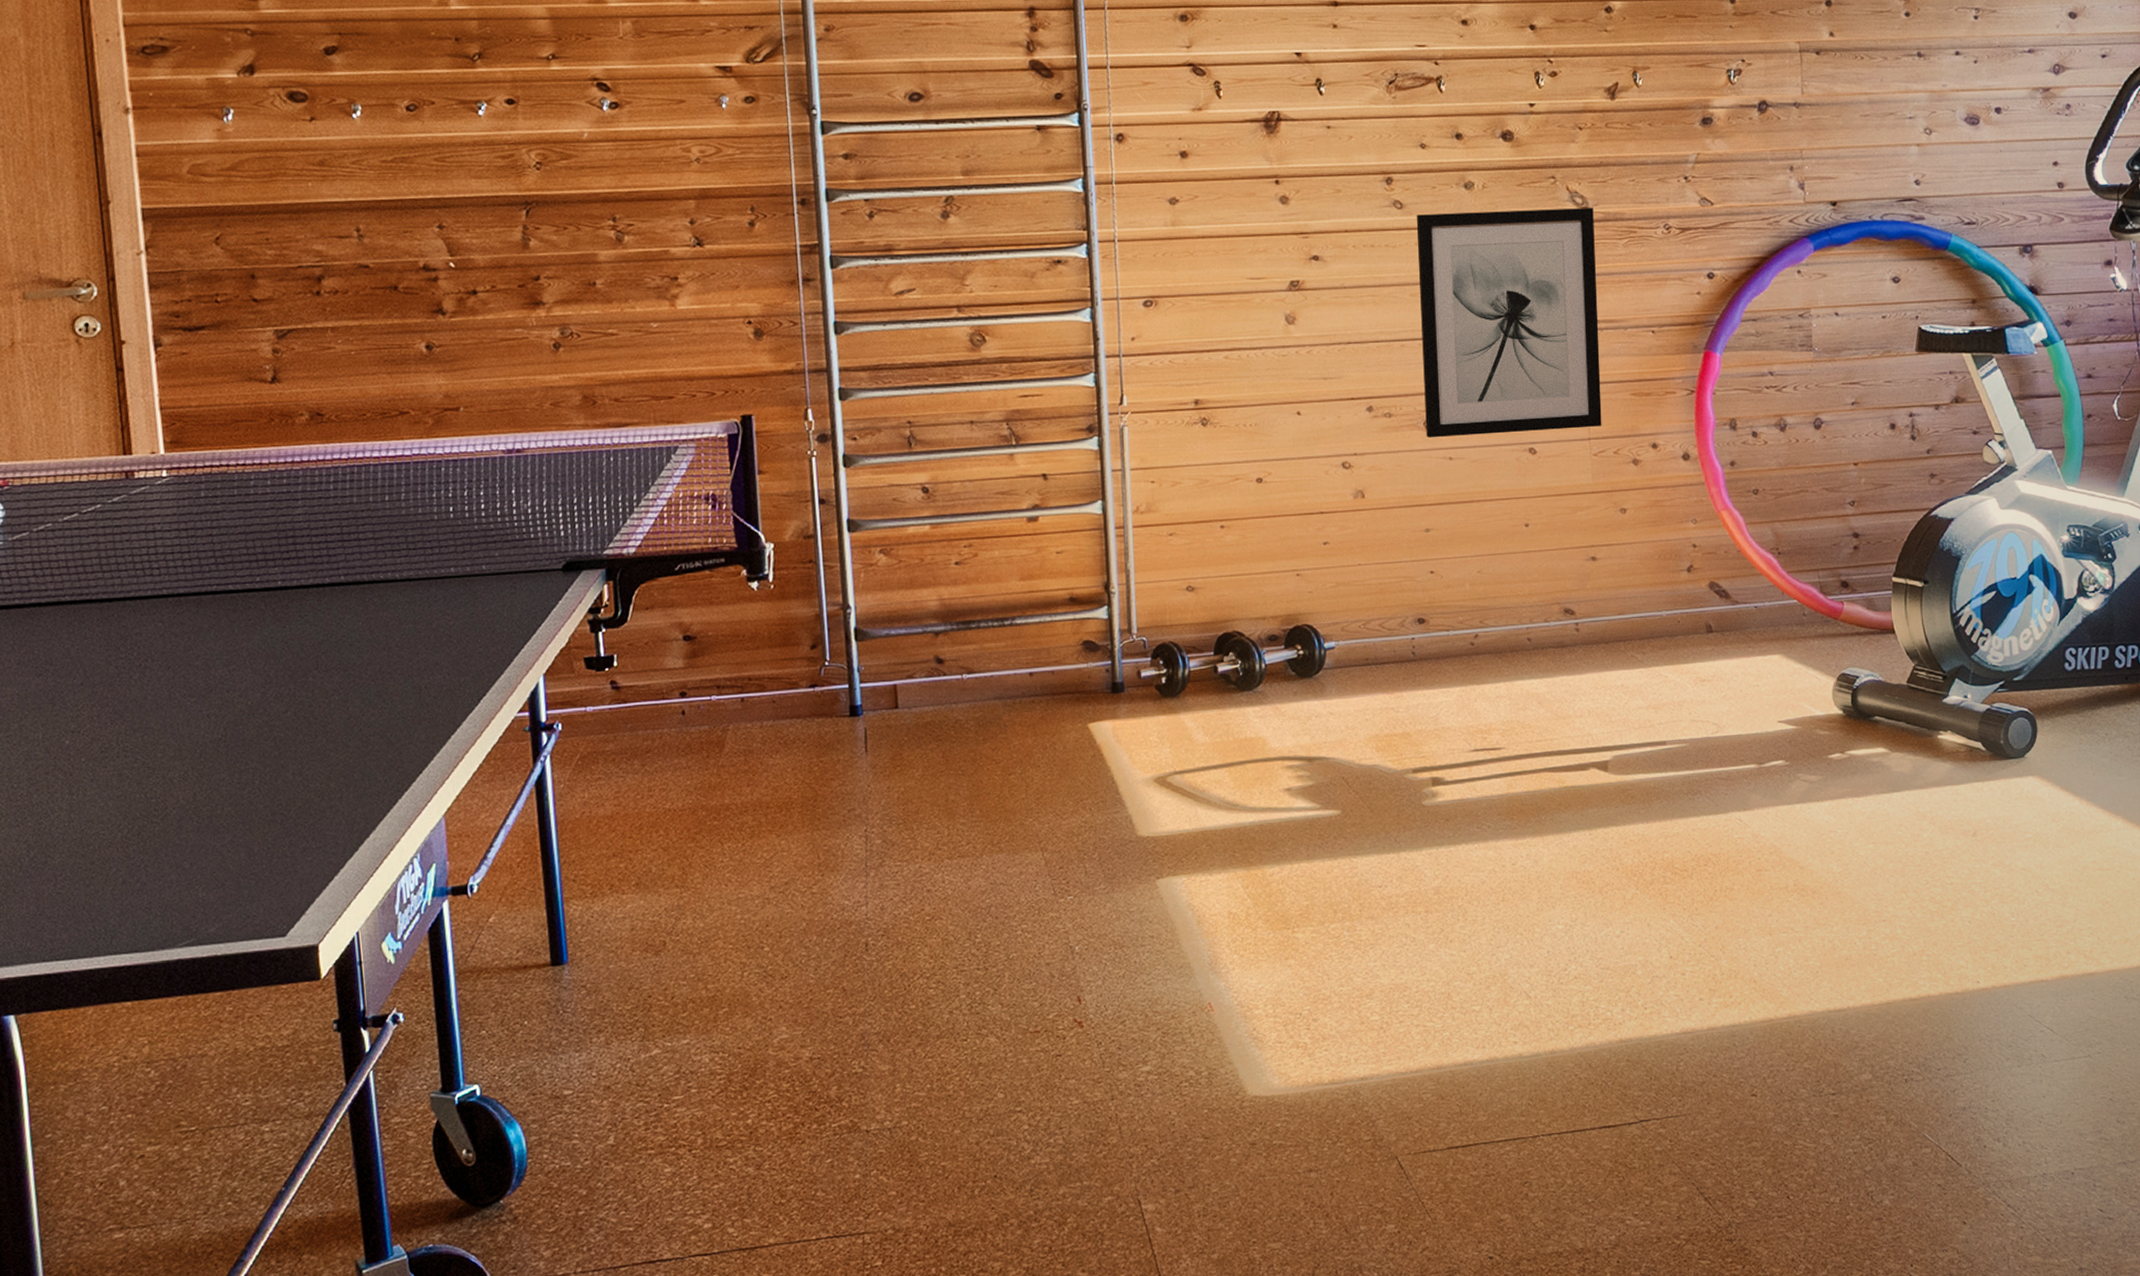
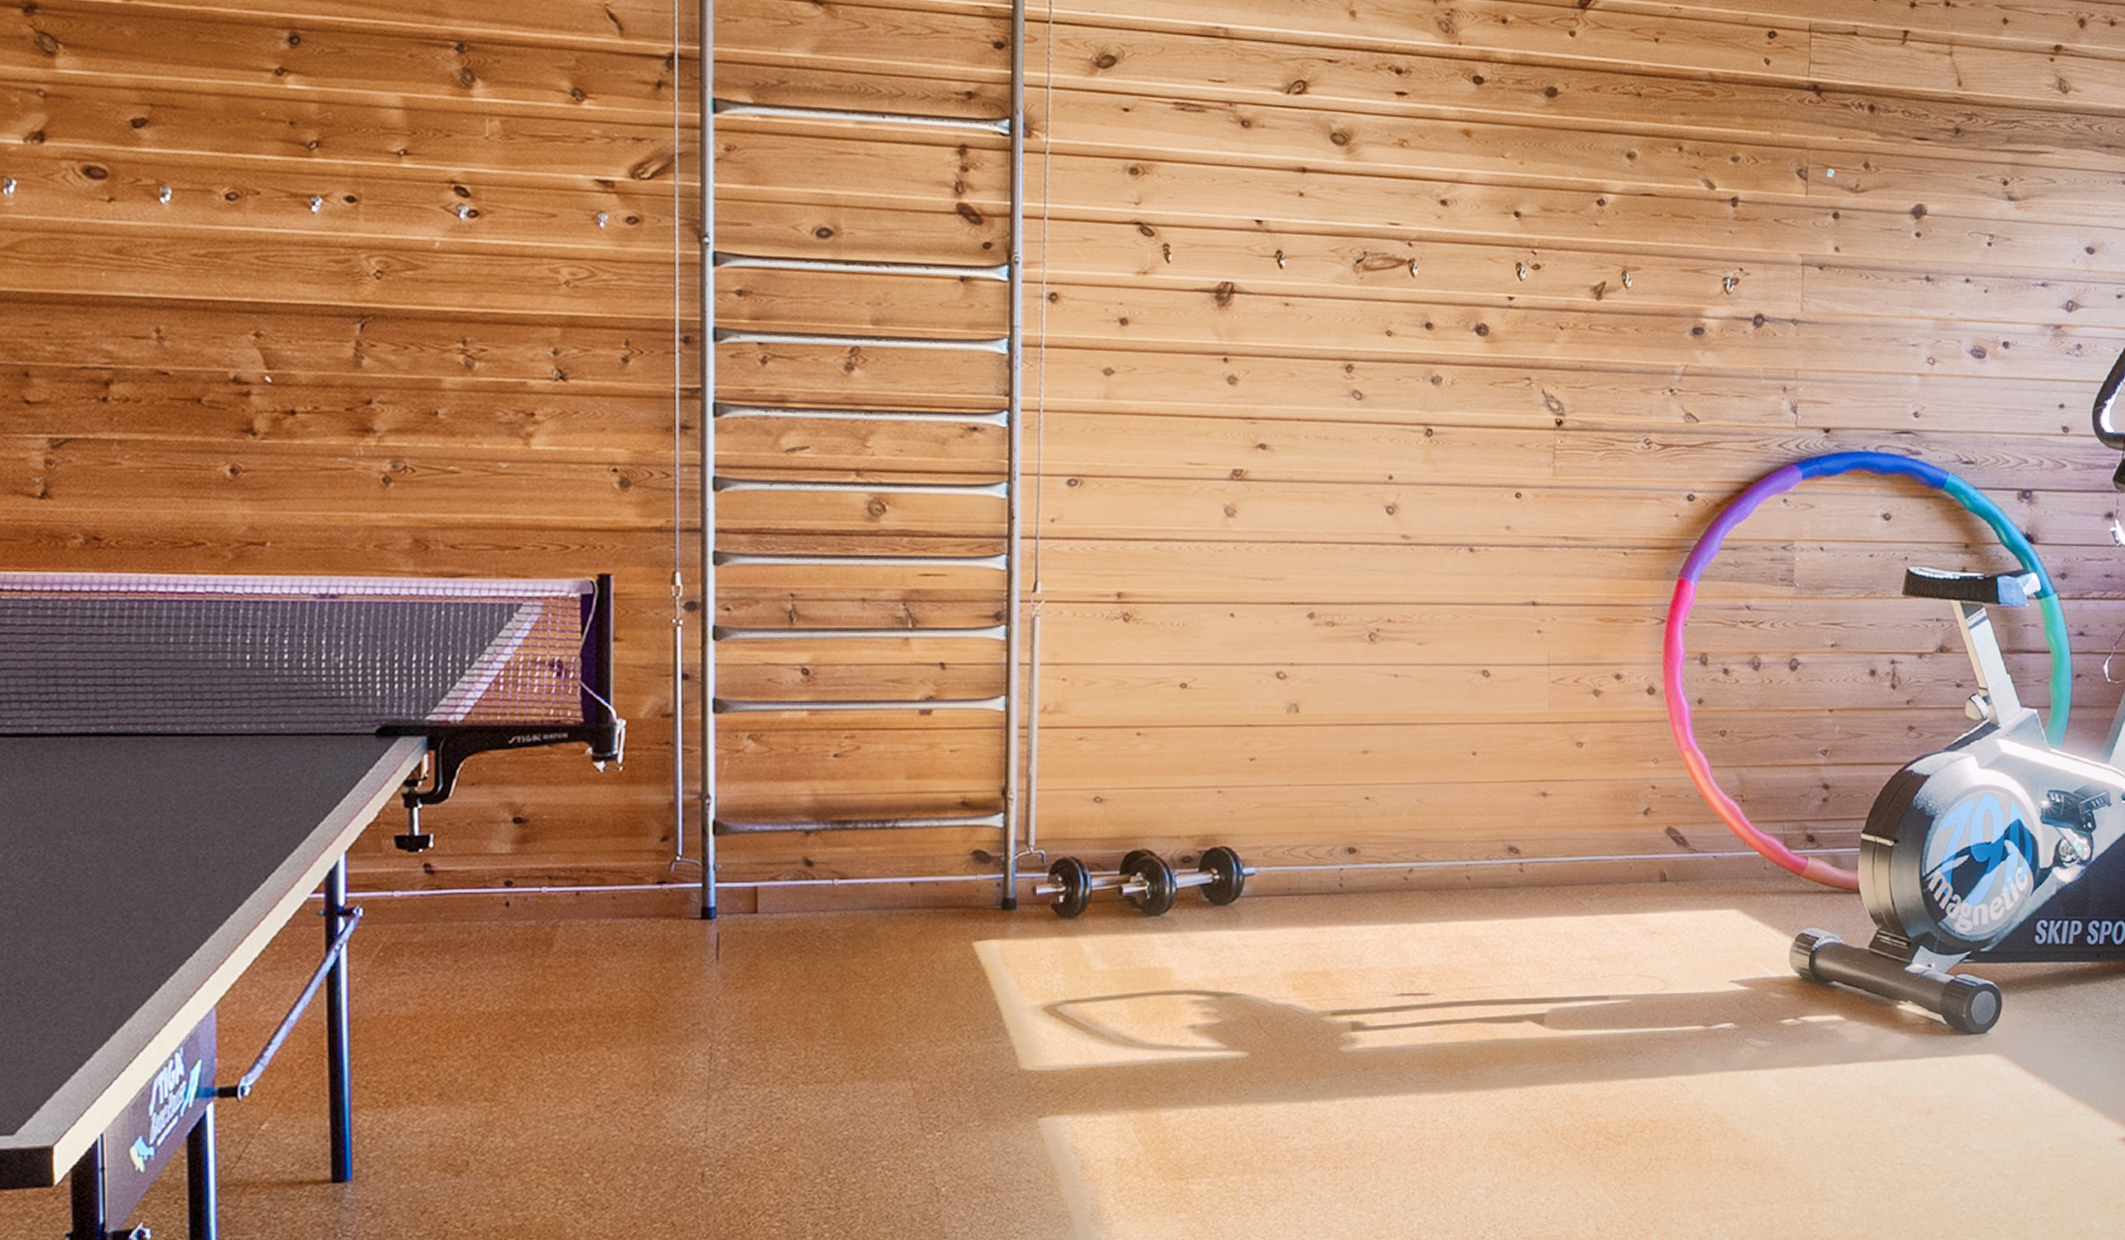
wall art: present [1416,208,1602,438] -> none [1371,408,1570,653]

